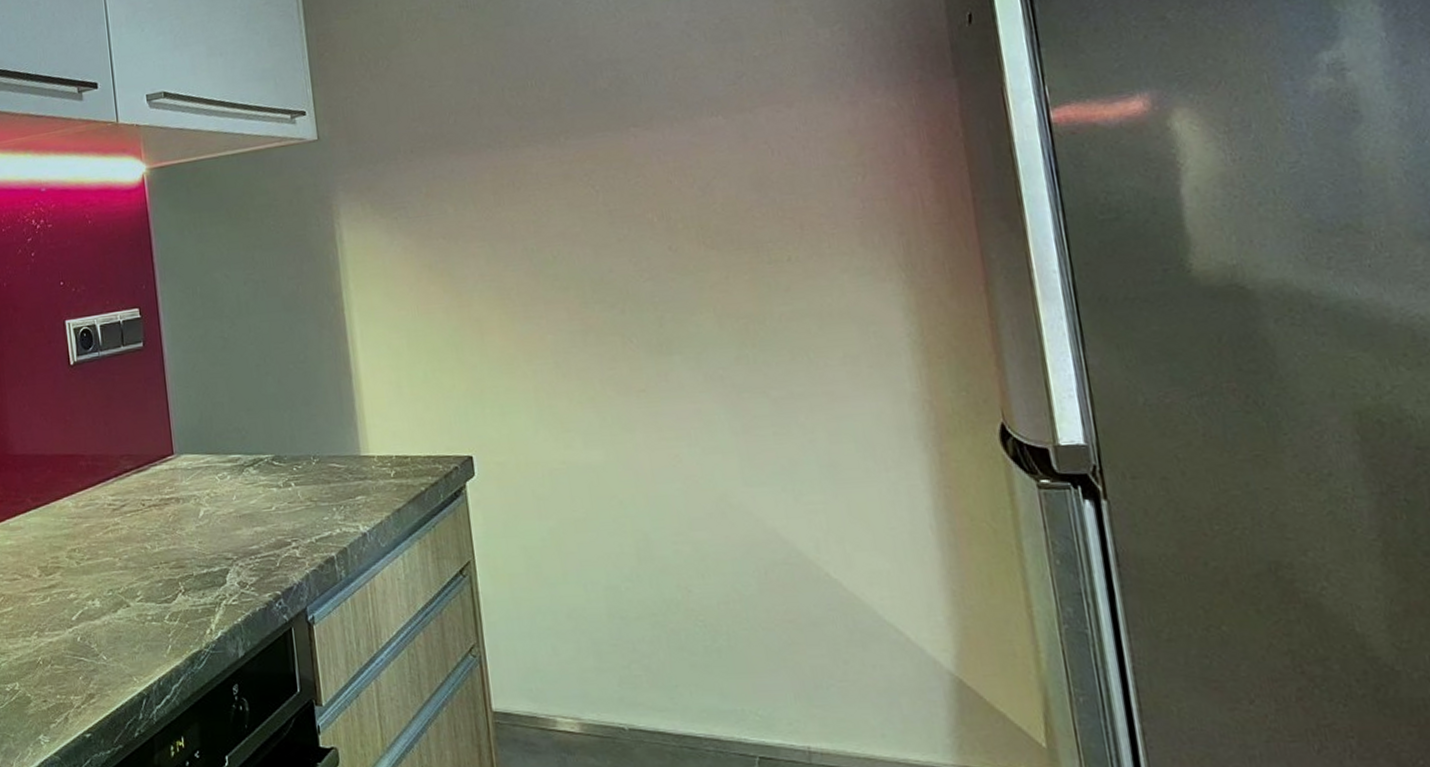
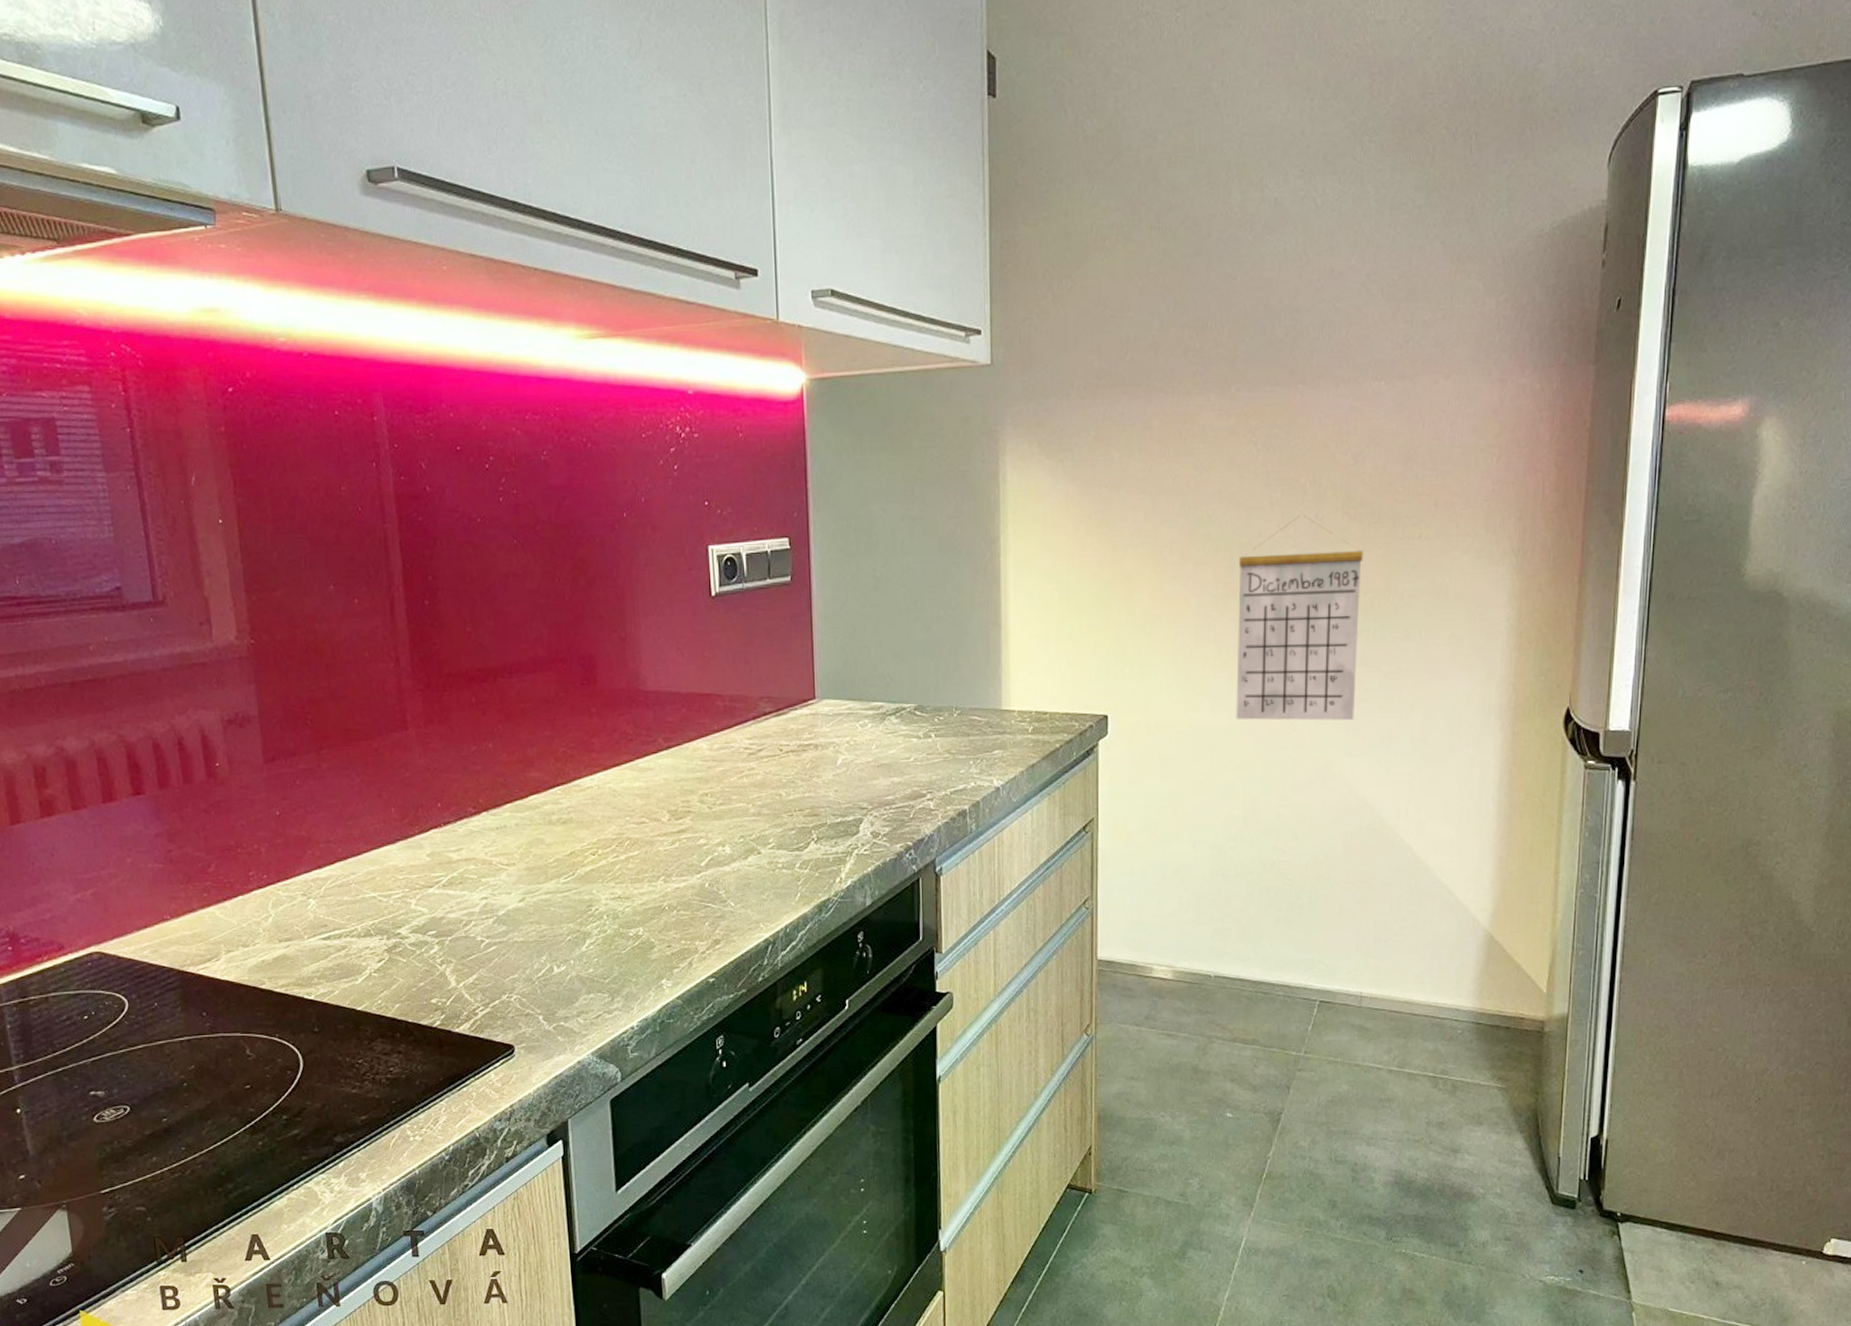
calendar: none [591,248,747,454] -> present [1236,514,1364,721]

